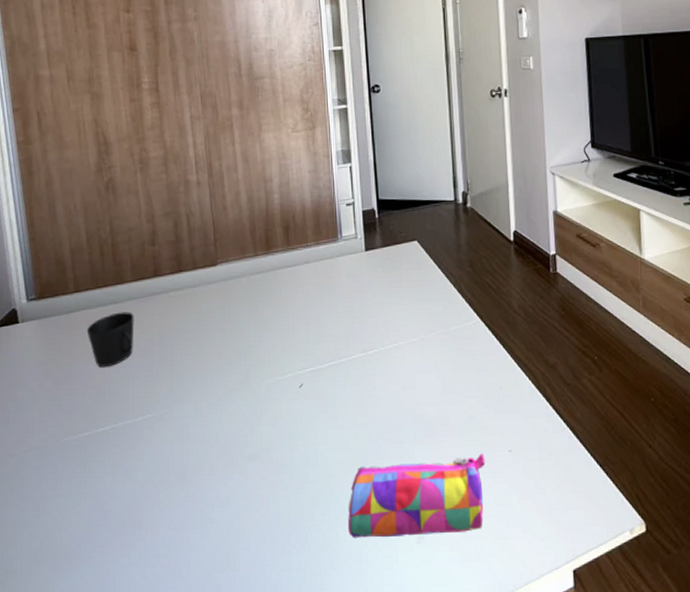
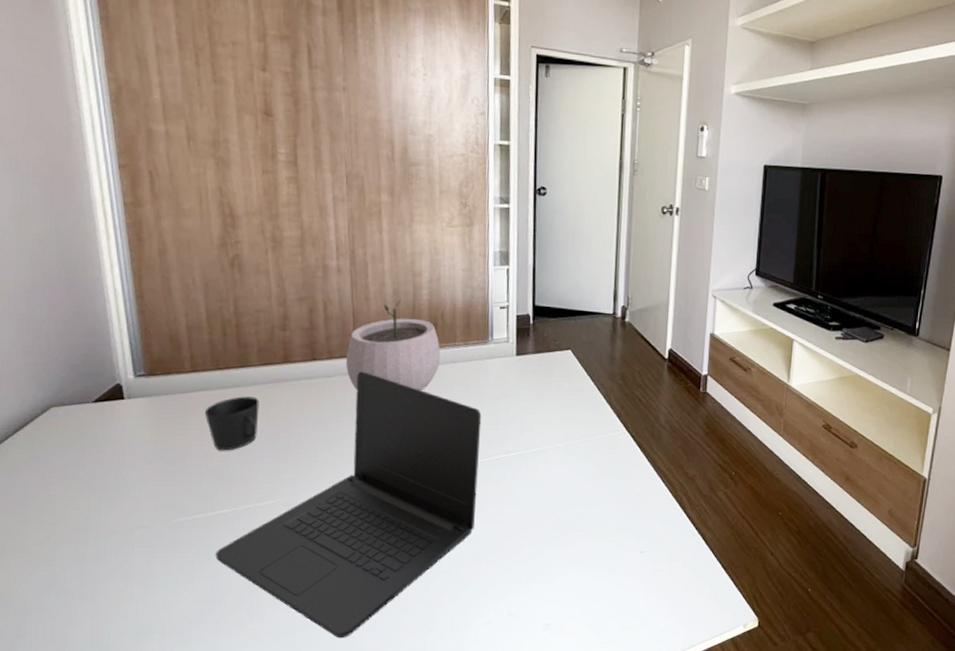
laptop: none [100,279,340,559] -> present [215,371,482,639]
plant pot: none [209,206,294,298] -> present [346,300,440,391]
pencil case: present [348,453,486,538] -> none [476,553,617,625]

